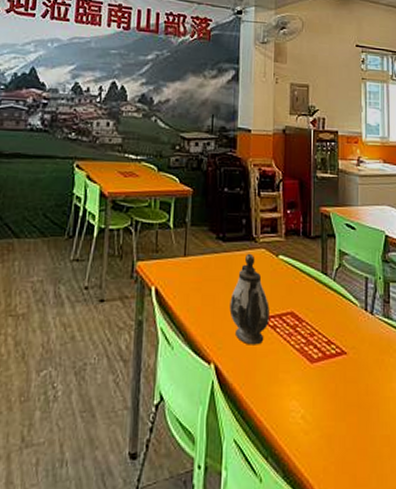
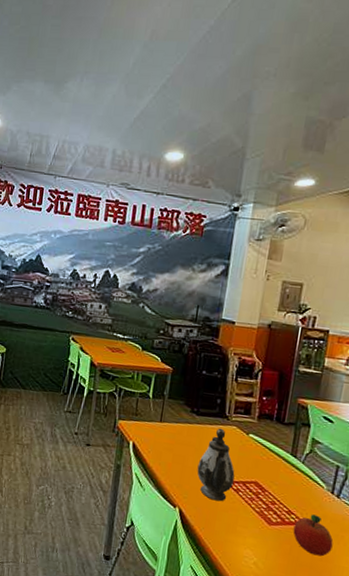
fruit: none [335,340,375,390] -> present [293,514,333,557]

